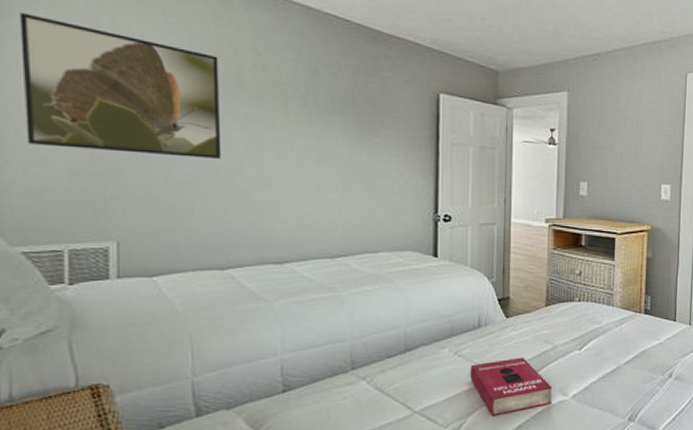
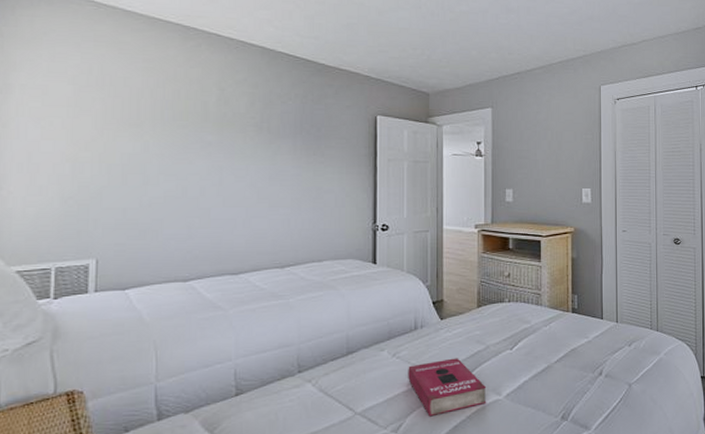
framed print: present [19,13,222,159] -> none [26,67,188,182]

